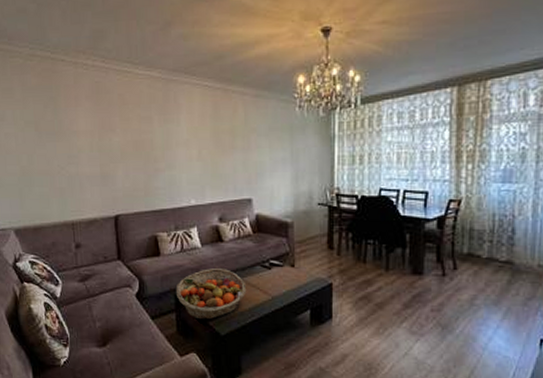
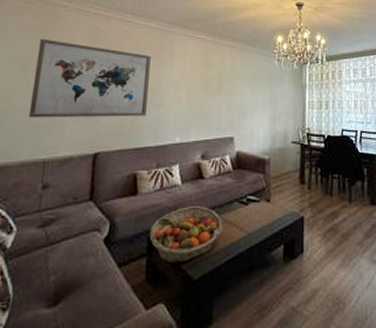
wall art: none [46,98,159,182] -> present [28,38,151,118]

